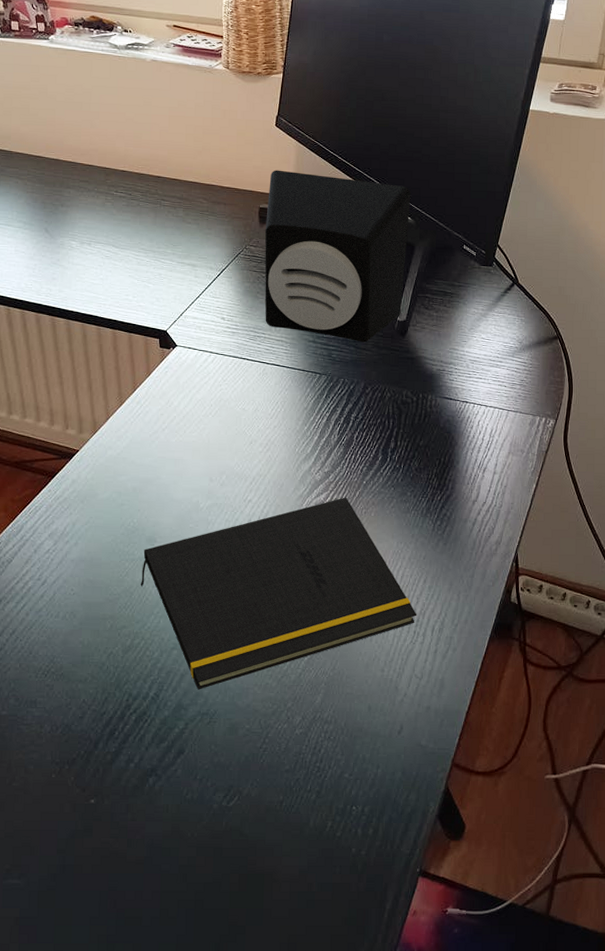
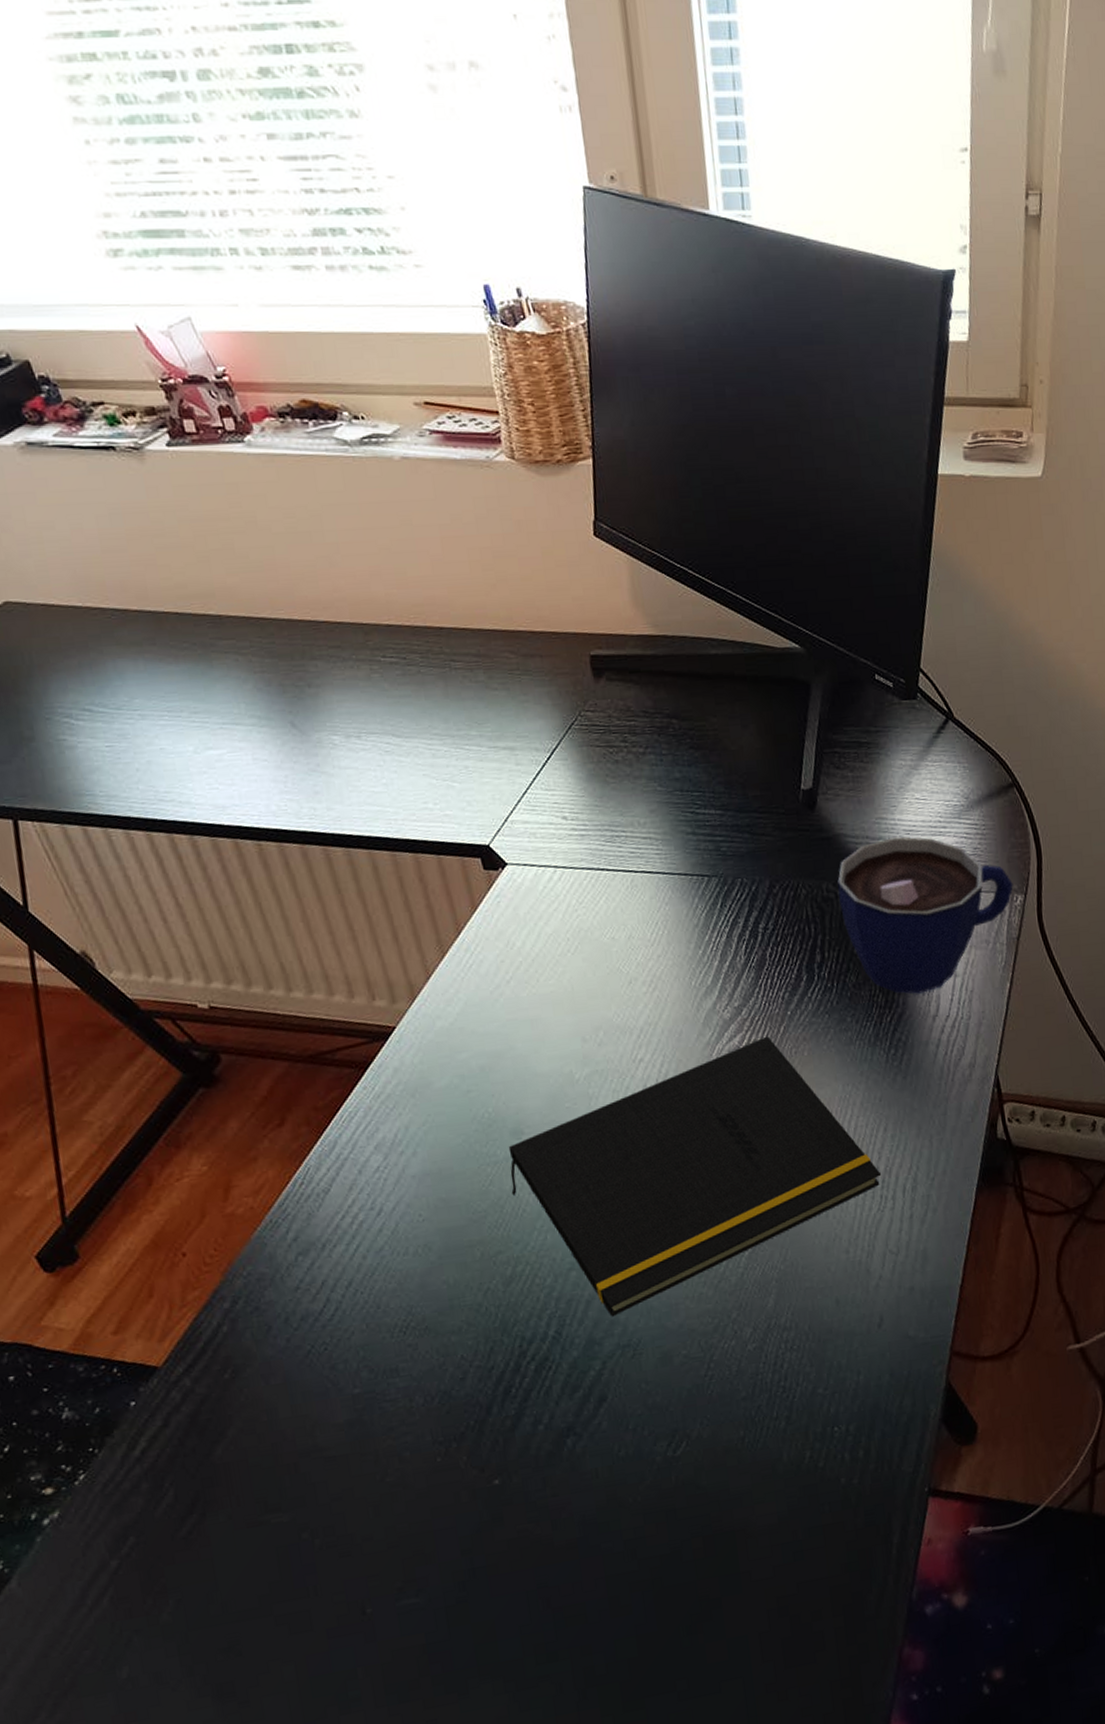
speaker: present [264,170,411,343] -> none [598,598,805,826]
cup: none [414,364,548,483] -> present [837,837,1013,994]

